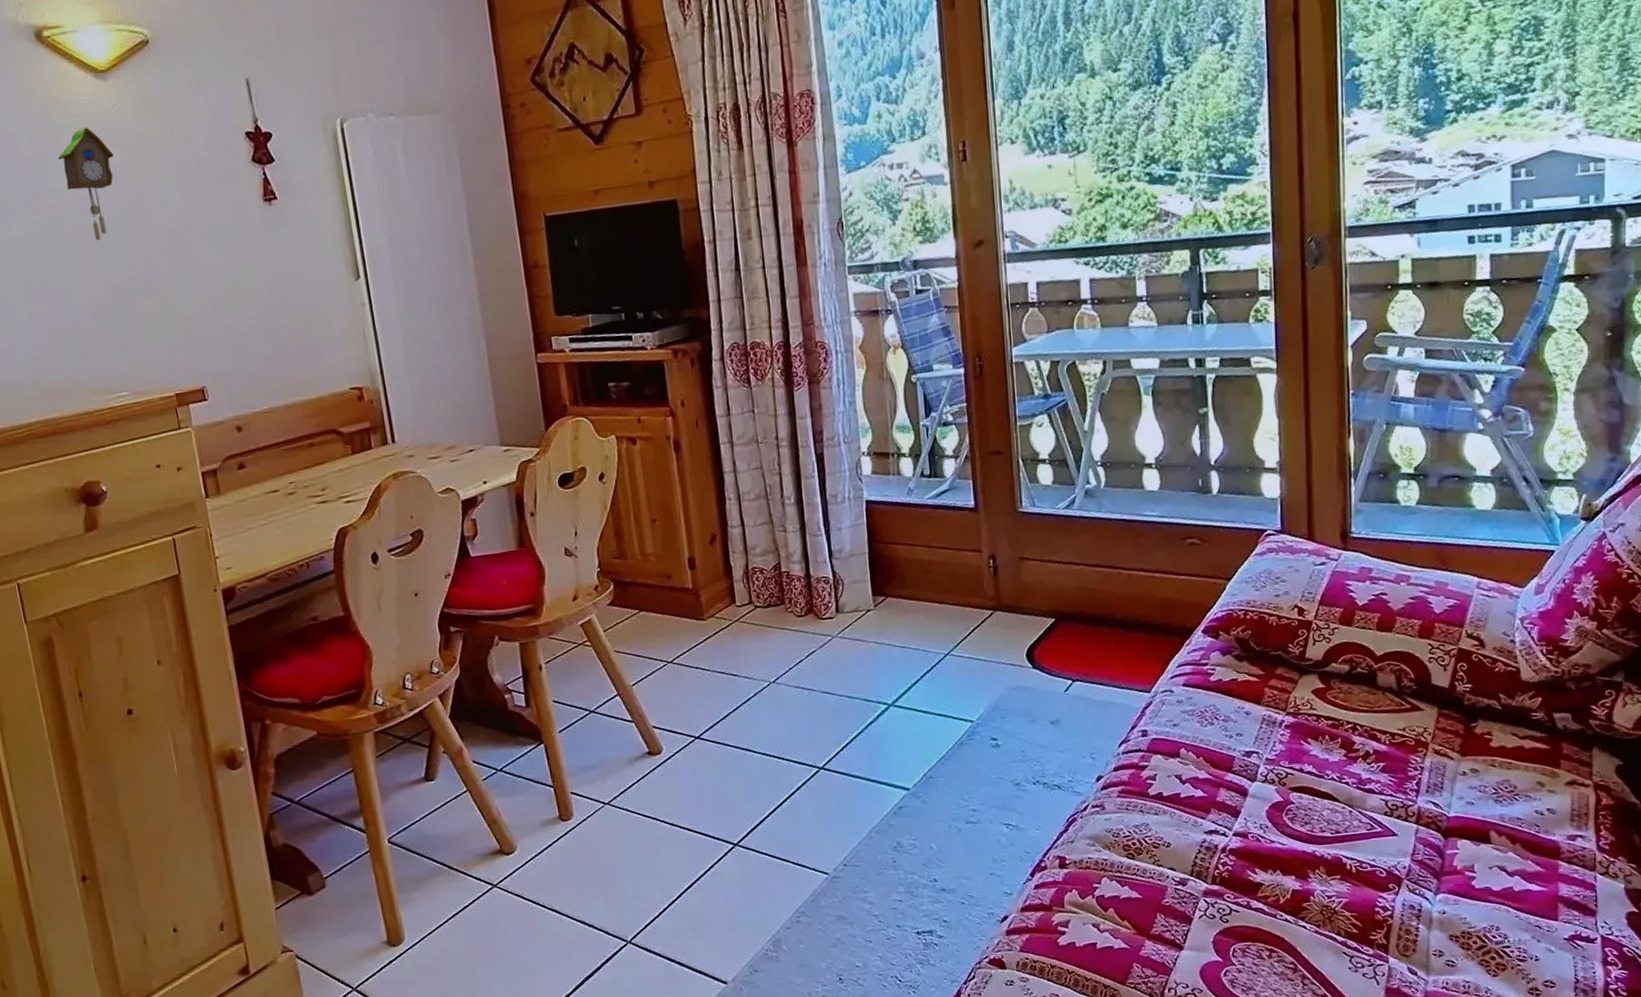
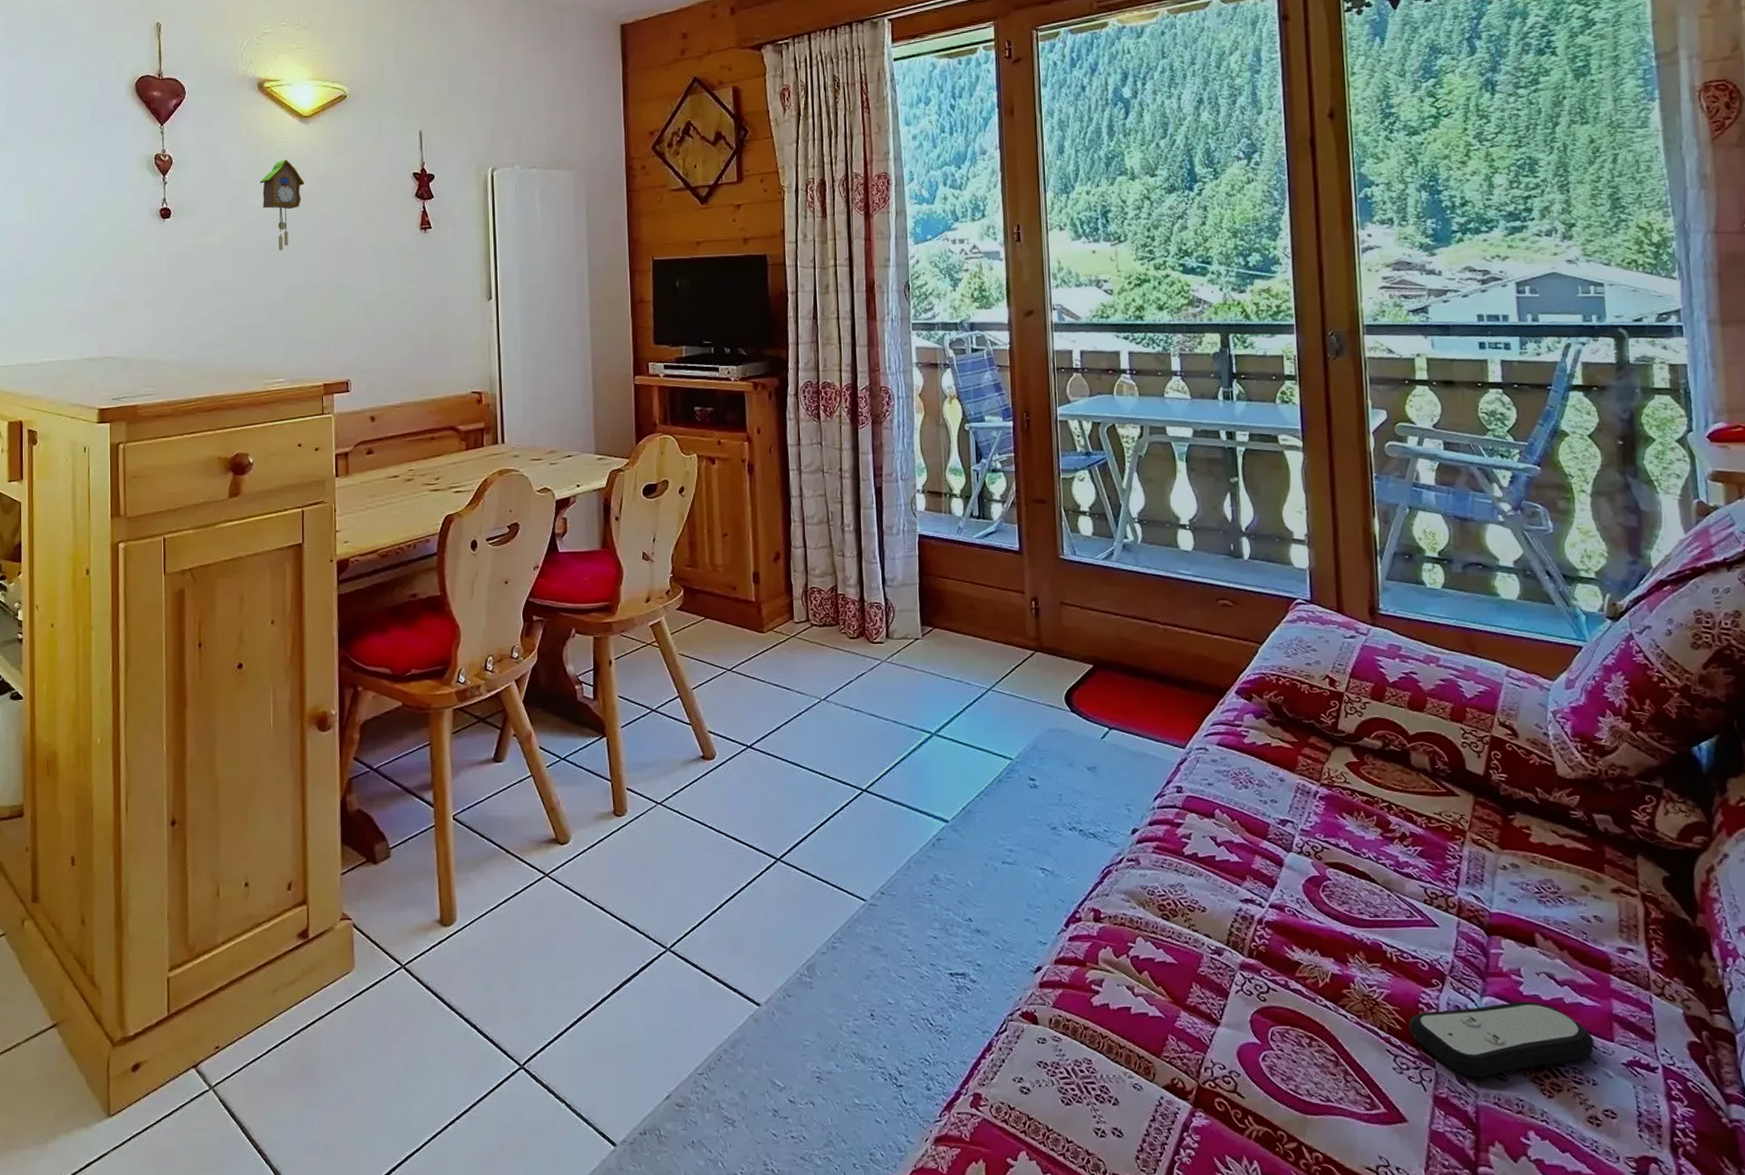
remote control: none [1365,893,1539,967] -> present [1408,1001,1595,1077]

